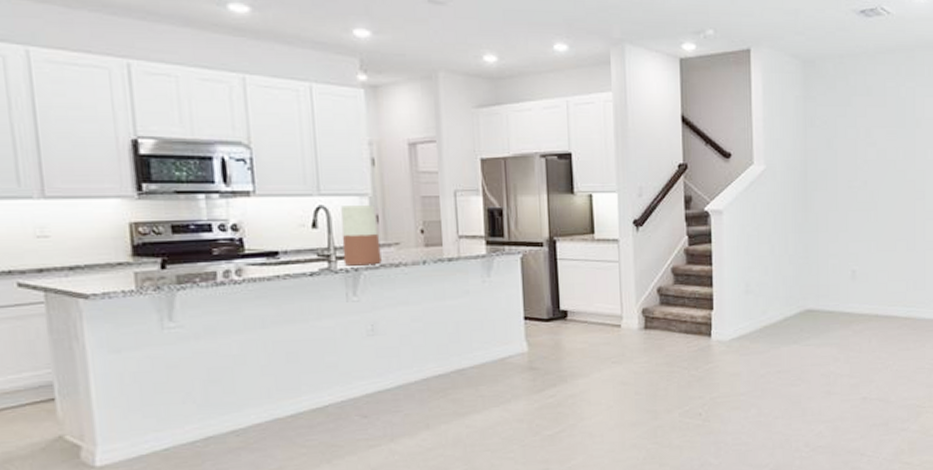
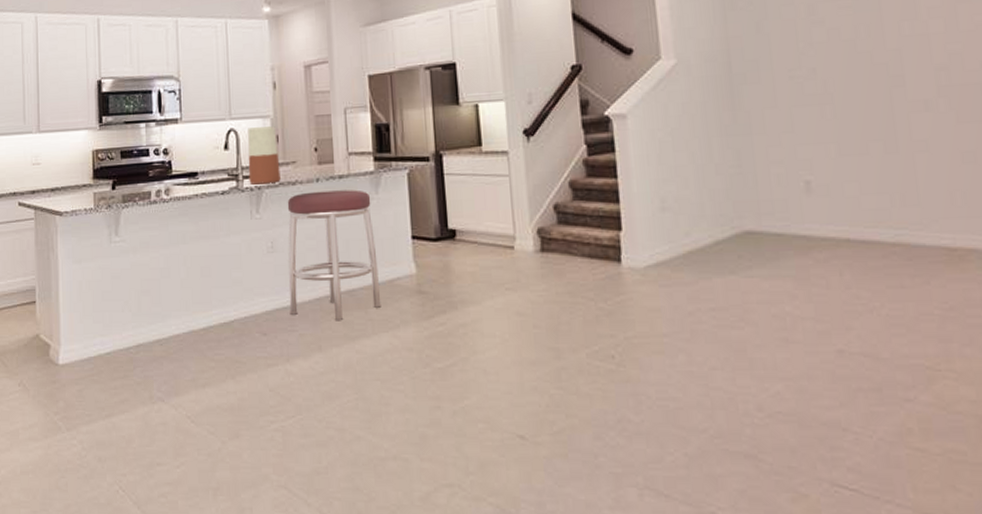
bar stool: none [389,272,493,398] -> present [287,190,382,320]

